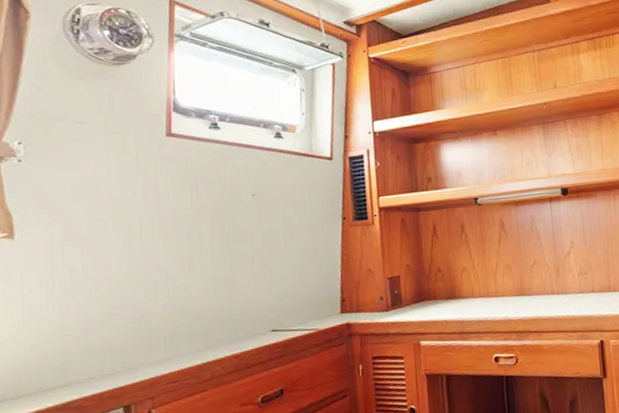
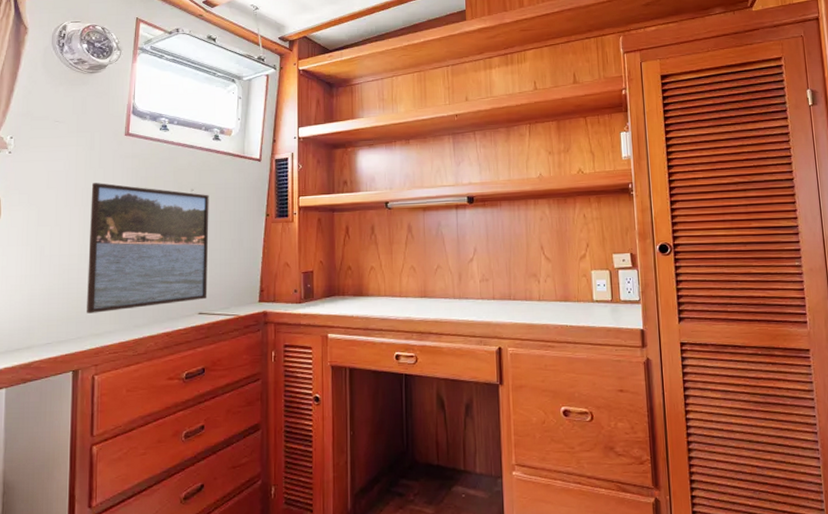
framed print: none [129,191,281,341] -> present [87,183,209,314]

